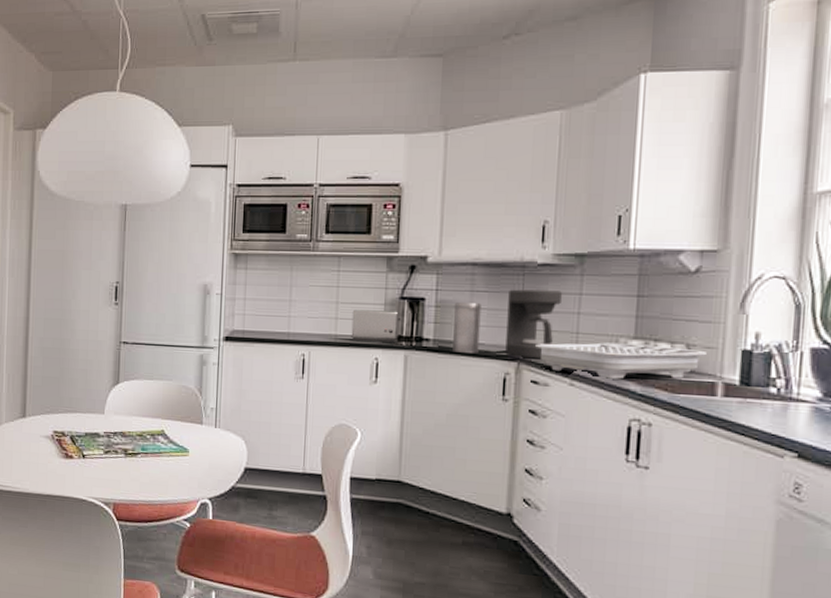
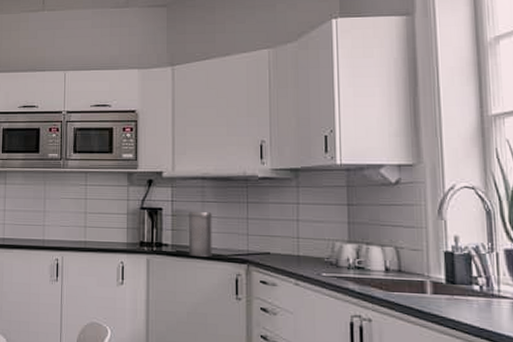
toaster: present [351,309,402,344] -> none [99,219,143,249]
coffee maker: present [505,289,562,359] -> none [235,200,281,262]
dish rack: present [535,342,708,379] -> none [262,246,415,279]

